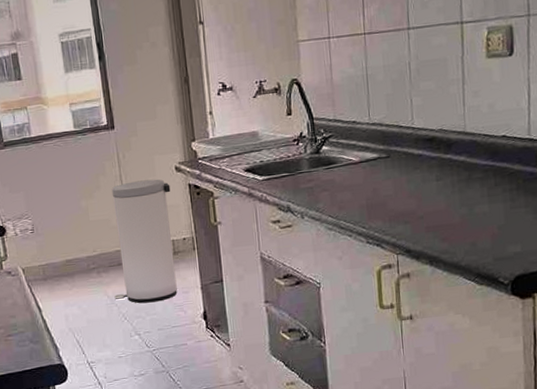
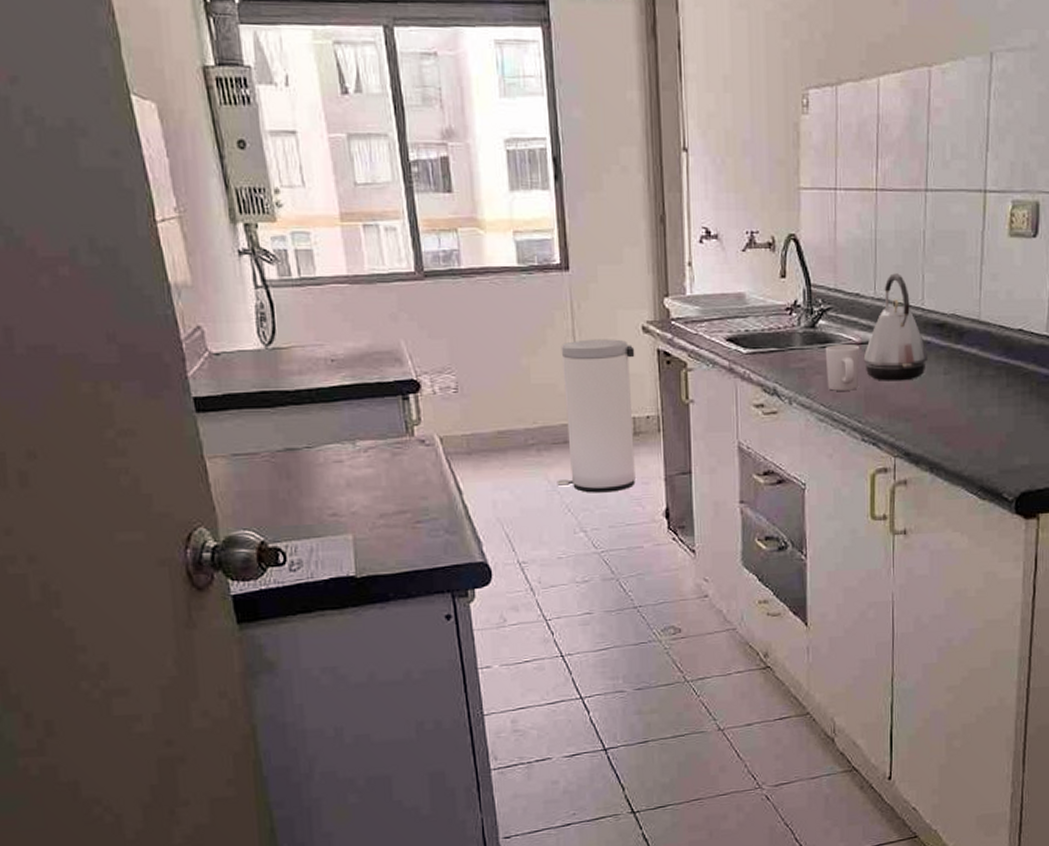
mug: none [329,163,361,204] -> present [825,345,860,391]
kettle: none [363,100,421,192] -> present [863,273,928,381]

